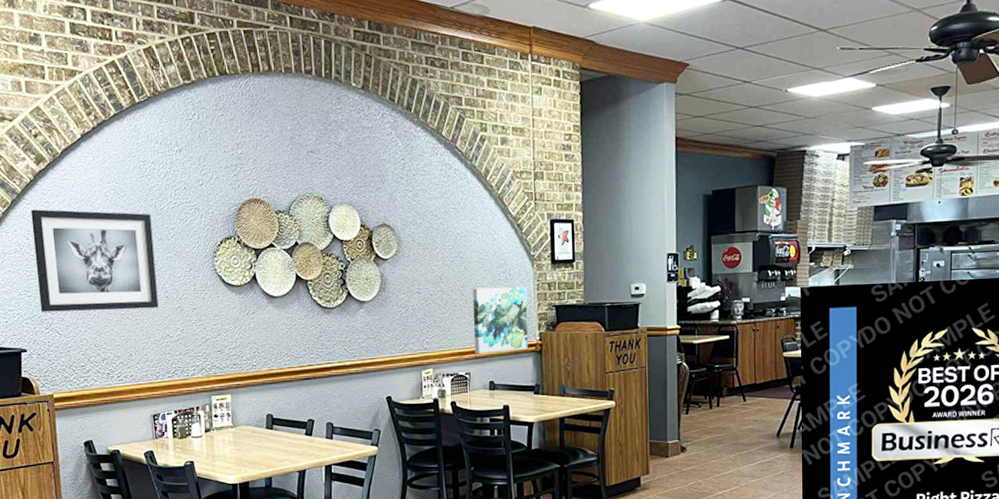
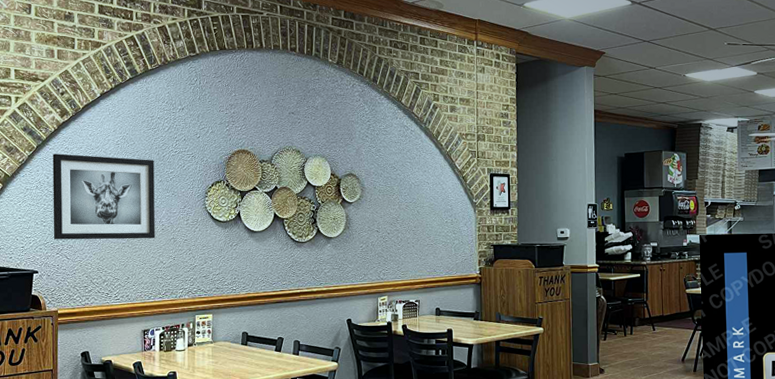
wall art: present [473,287,528,354] -> none [423,228,470,285]

